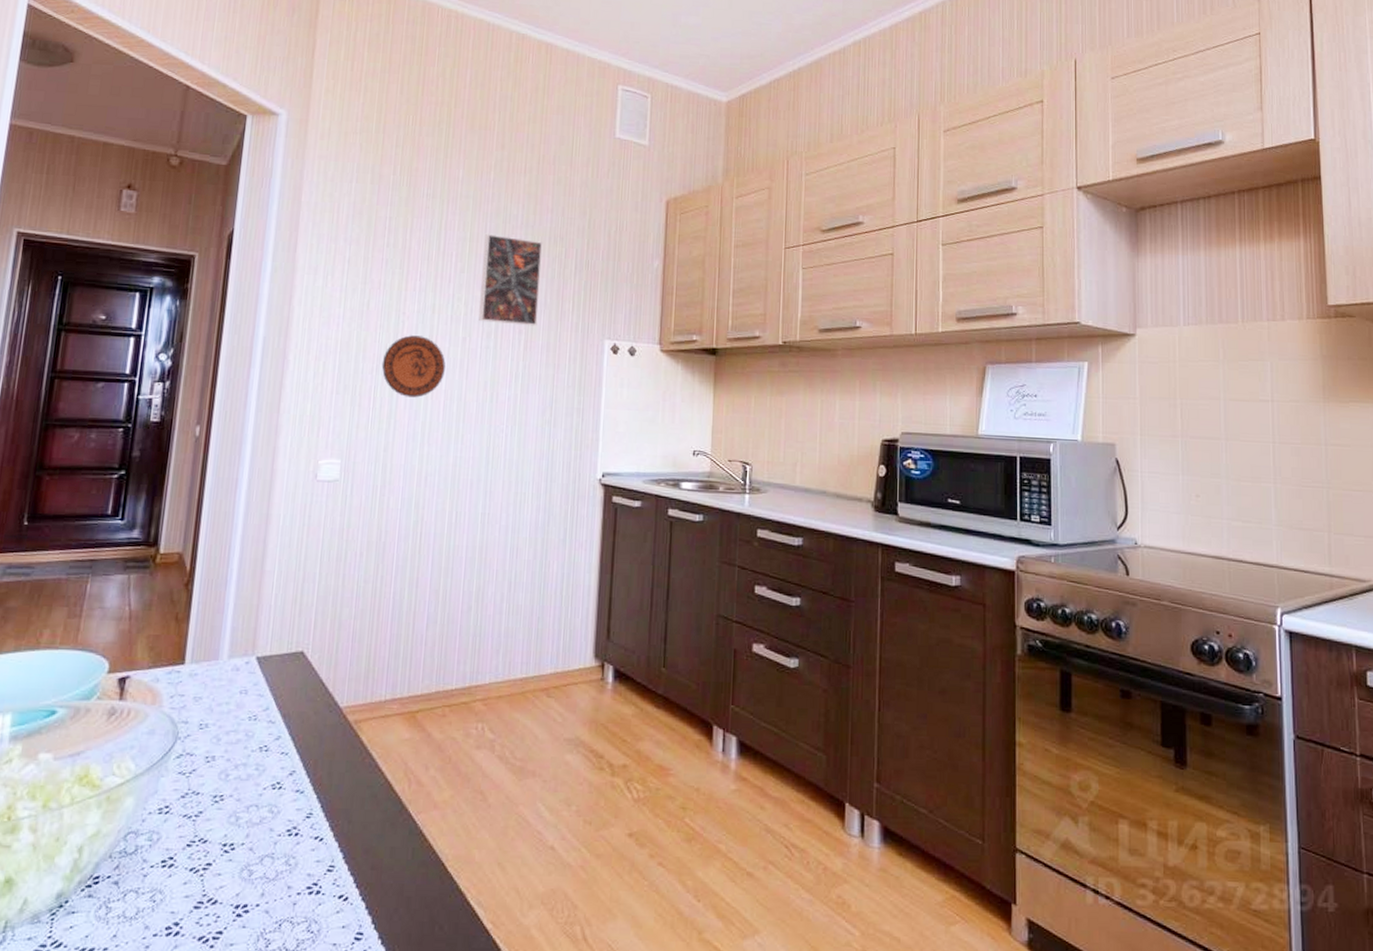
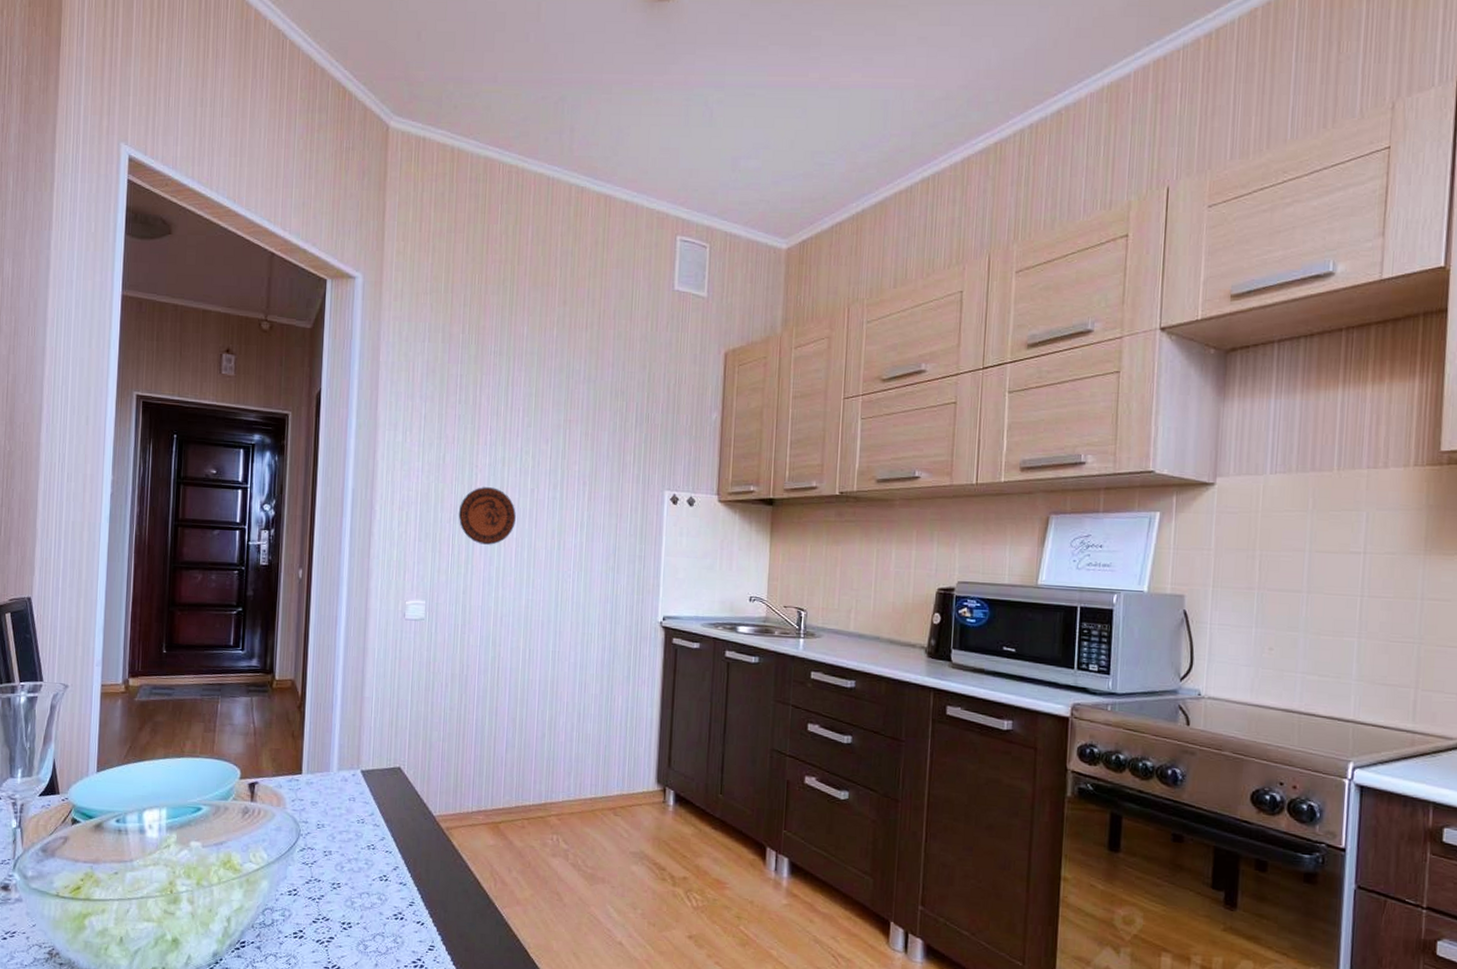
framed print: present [479,234,543,326] -> none [545,390,605,478]

